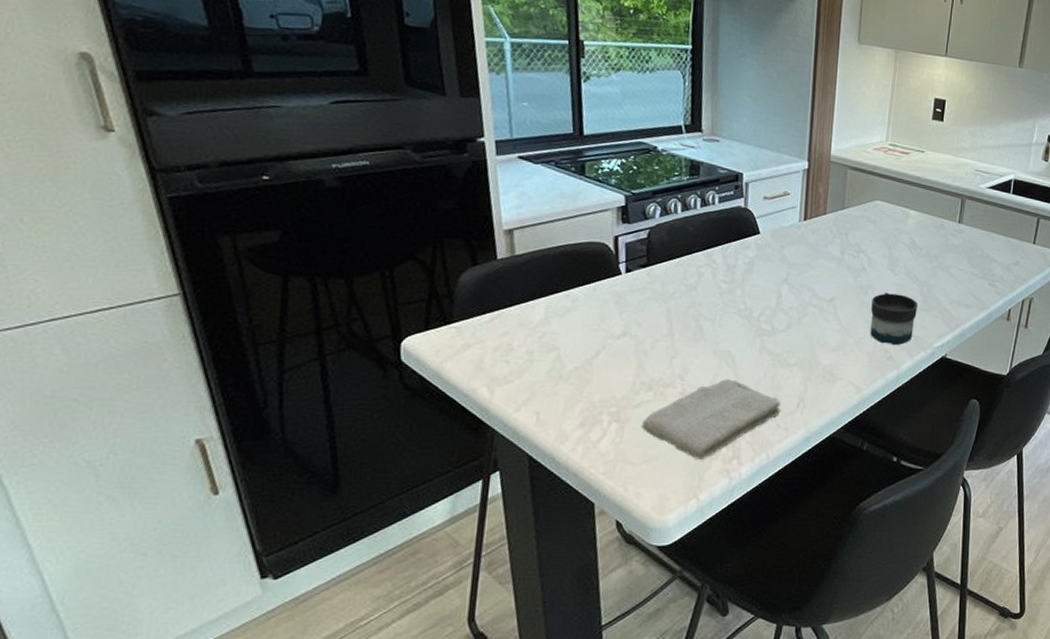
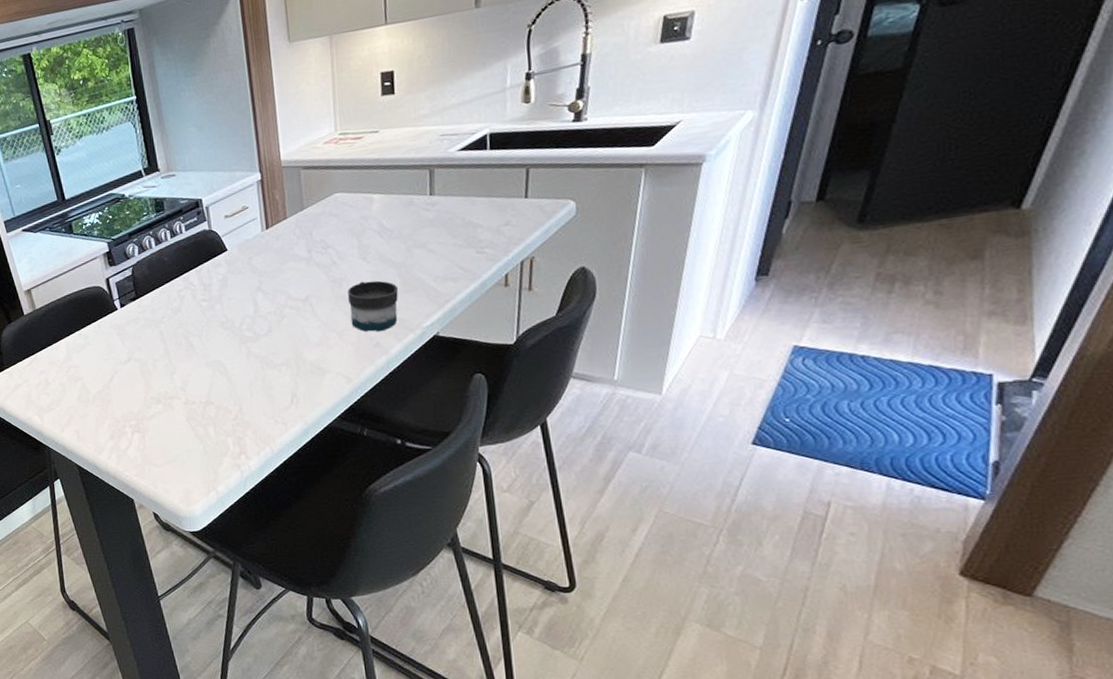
washcloth: present [641,379,781,459] -> none [158,385,276,457]

